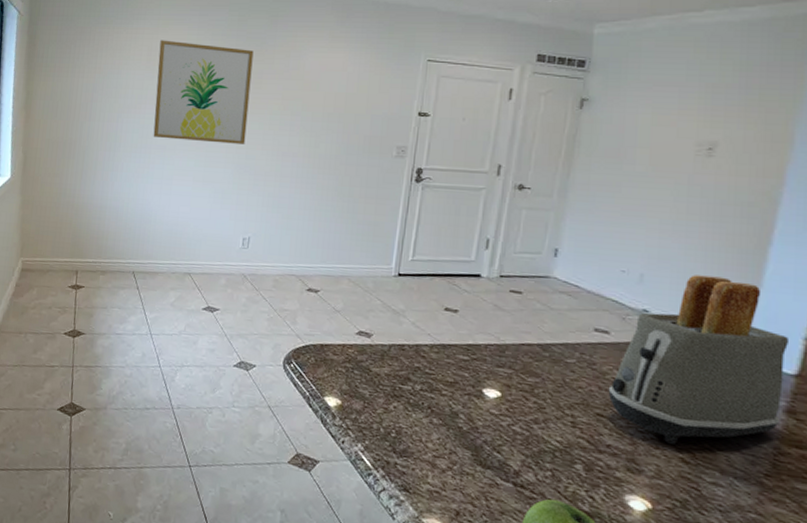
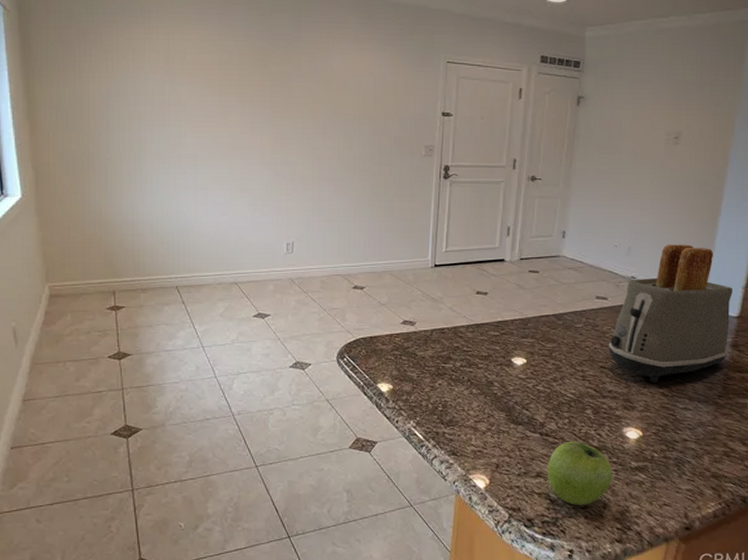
wall art: present [153,40,254,144] -> none [178,41,280,150]

